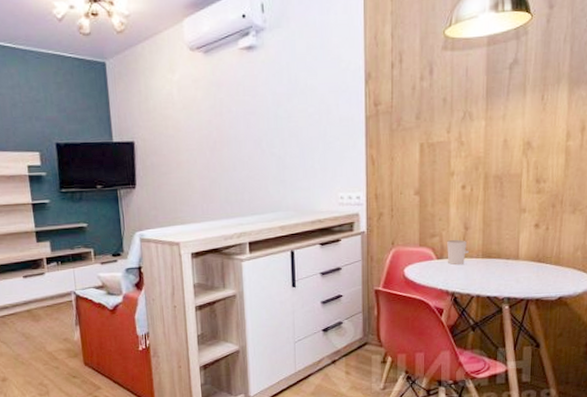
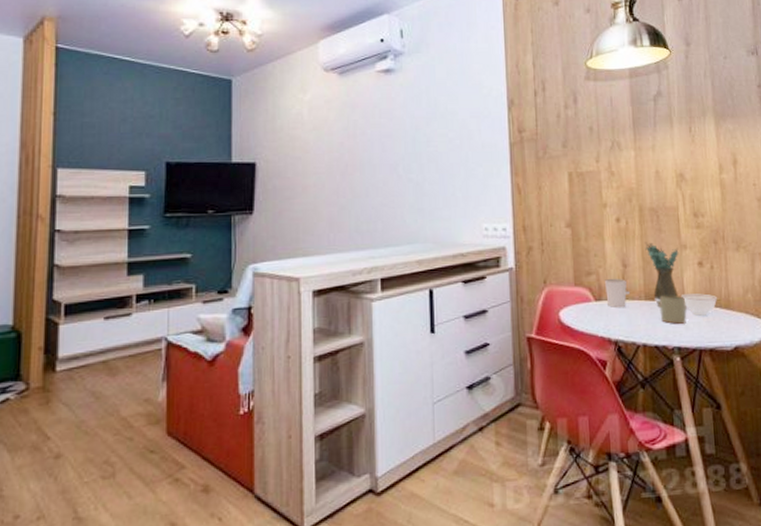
vase: none [487,207,518,265] -> present [645,242,679,308]
mug: none [494,253,520,278] -> present [659,295,687,324]
bowl: none [515,252,549,272] -> present [680,293,718,317]

